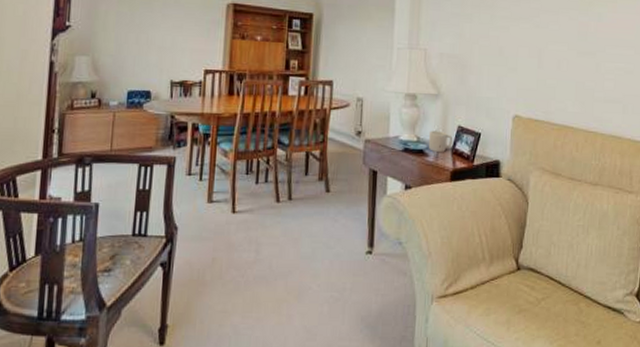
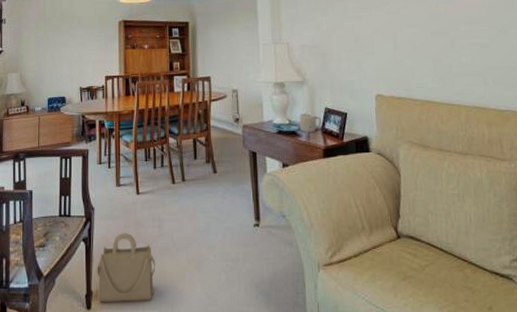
handbag: none [174,257,249,338] -> present [97,233,156,303]

